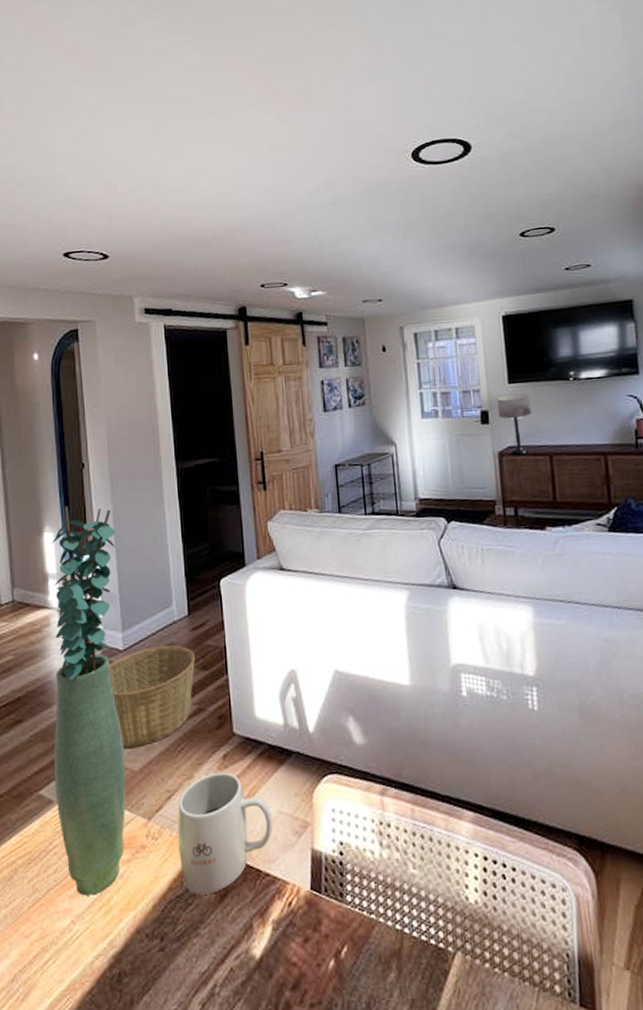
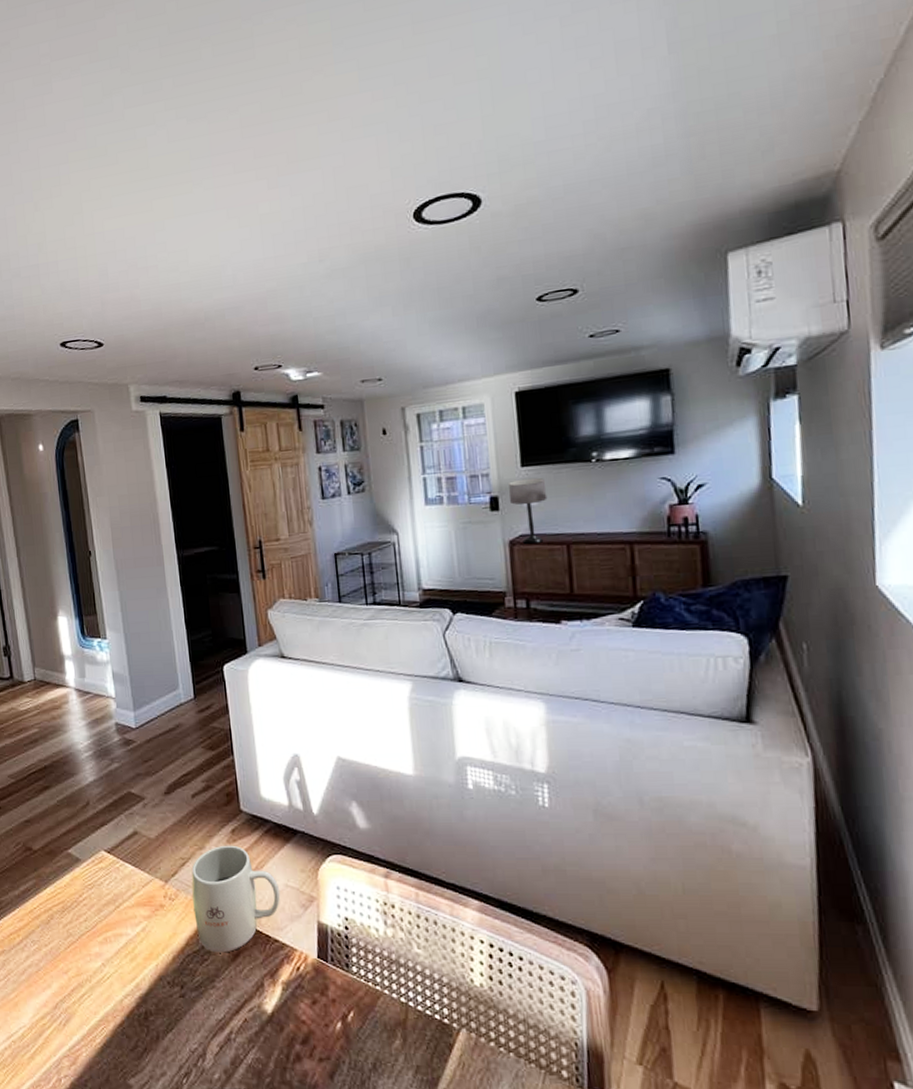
vase: present [52,505,126,896] -> none [66,591,145,944]
basket: present [108,645,195,748] -> none [122,726,202,817]

